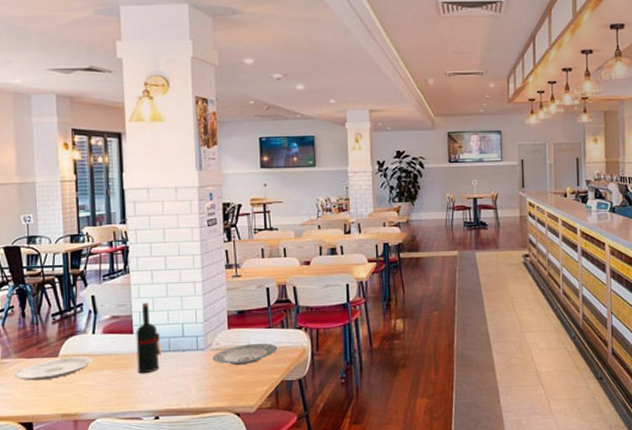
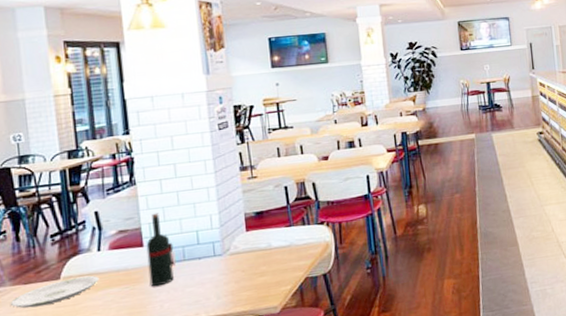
plate: present [212,343,278,365] -> none [231,242,300,268]

